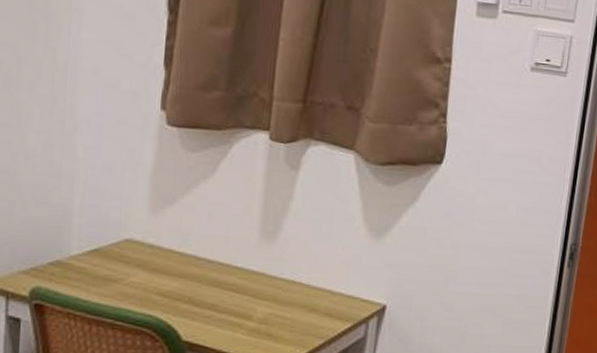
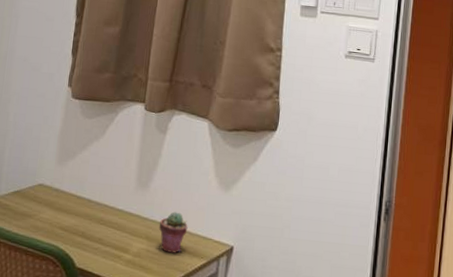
potted succulent: none [290,267,329,317] -> present [158,211,188,253]

